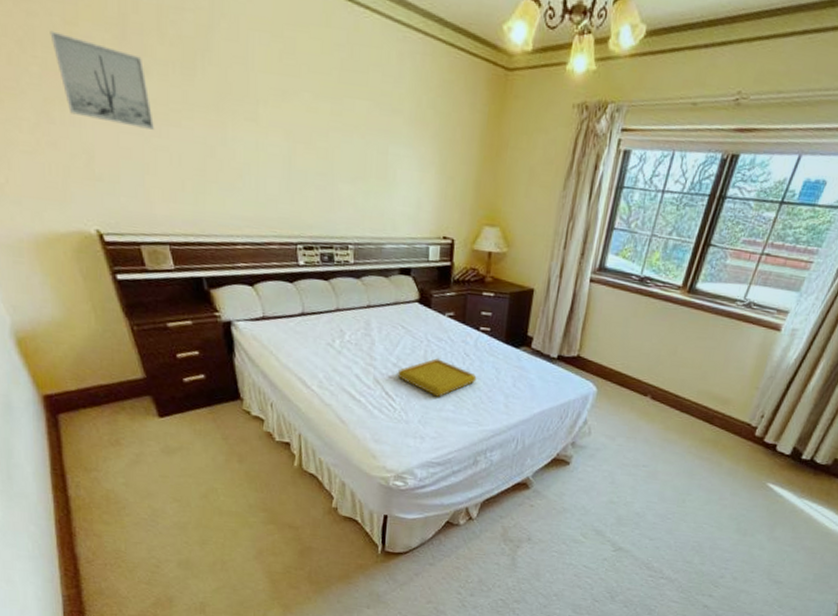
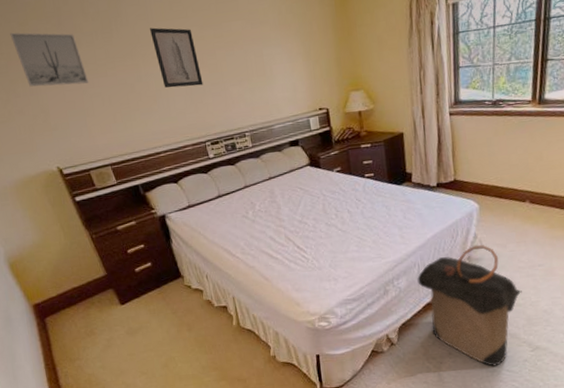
wall art: none [248,78,307,172] -> present [150,27,203,88]
serving tray: present [397,358,477,397] -> none [303,208,371,242]
laundry hamper: none [512,431,619,560] -> present [417,244,522,366]

